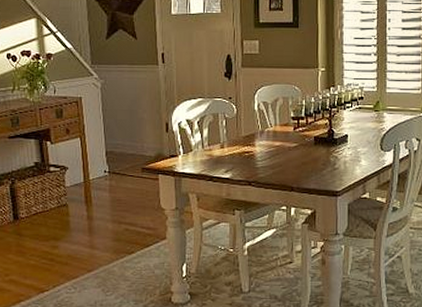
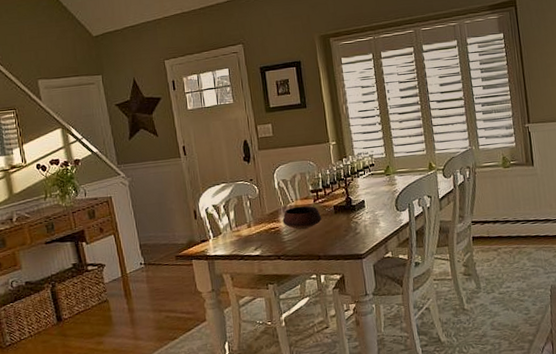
bowl: none [258,132,299,157] -> present [282,205,321,229]

